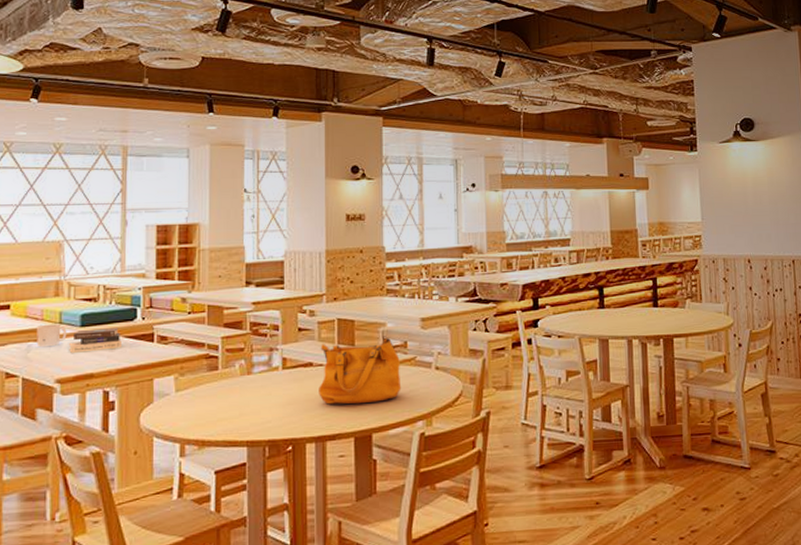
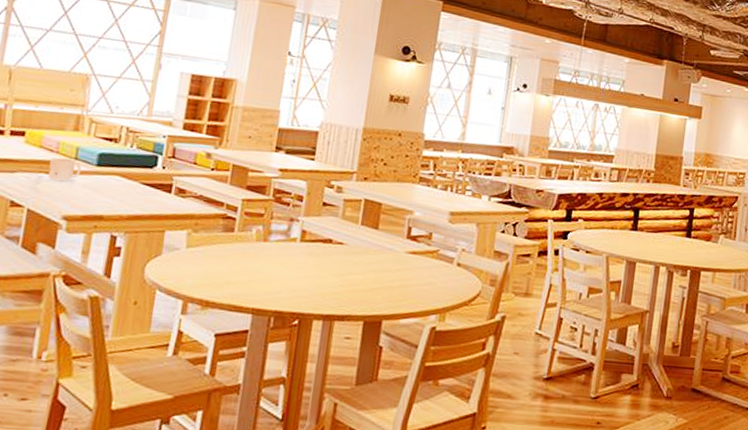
books: present [69,328,121,354] -> none [81,169,138,195]
handbag: present [319,336,402,405] -> none [334,222,423,290]

